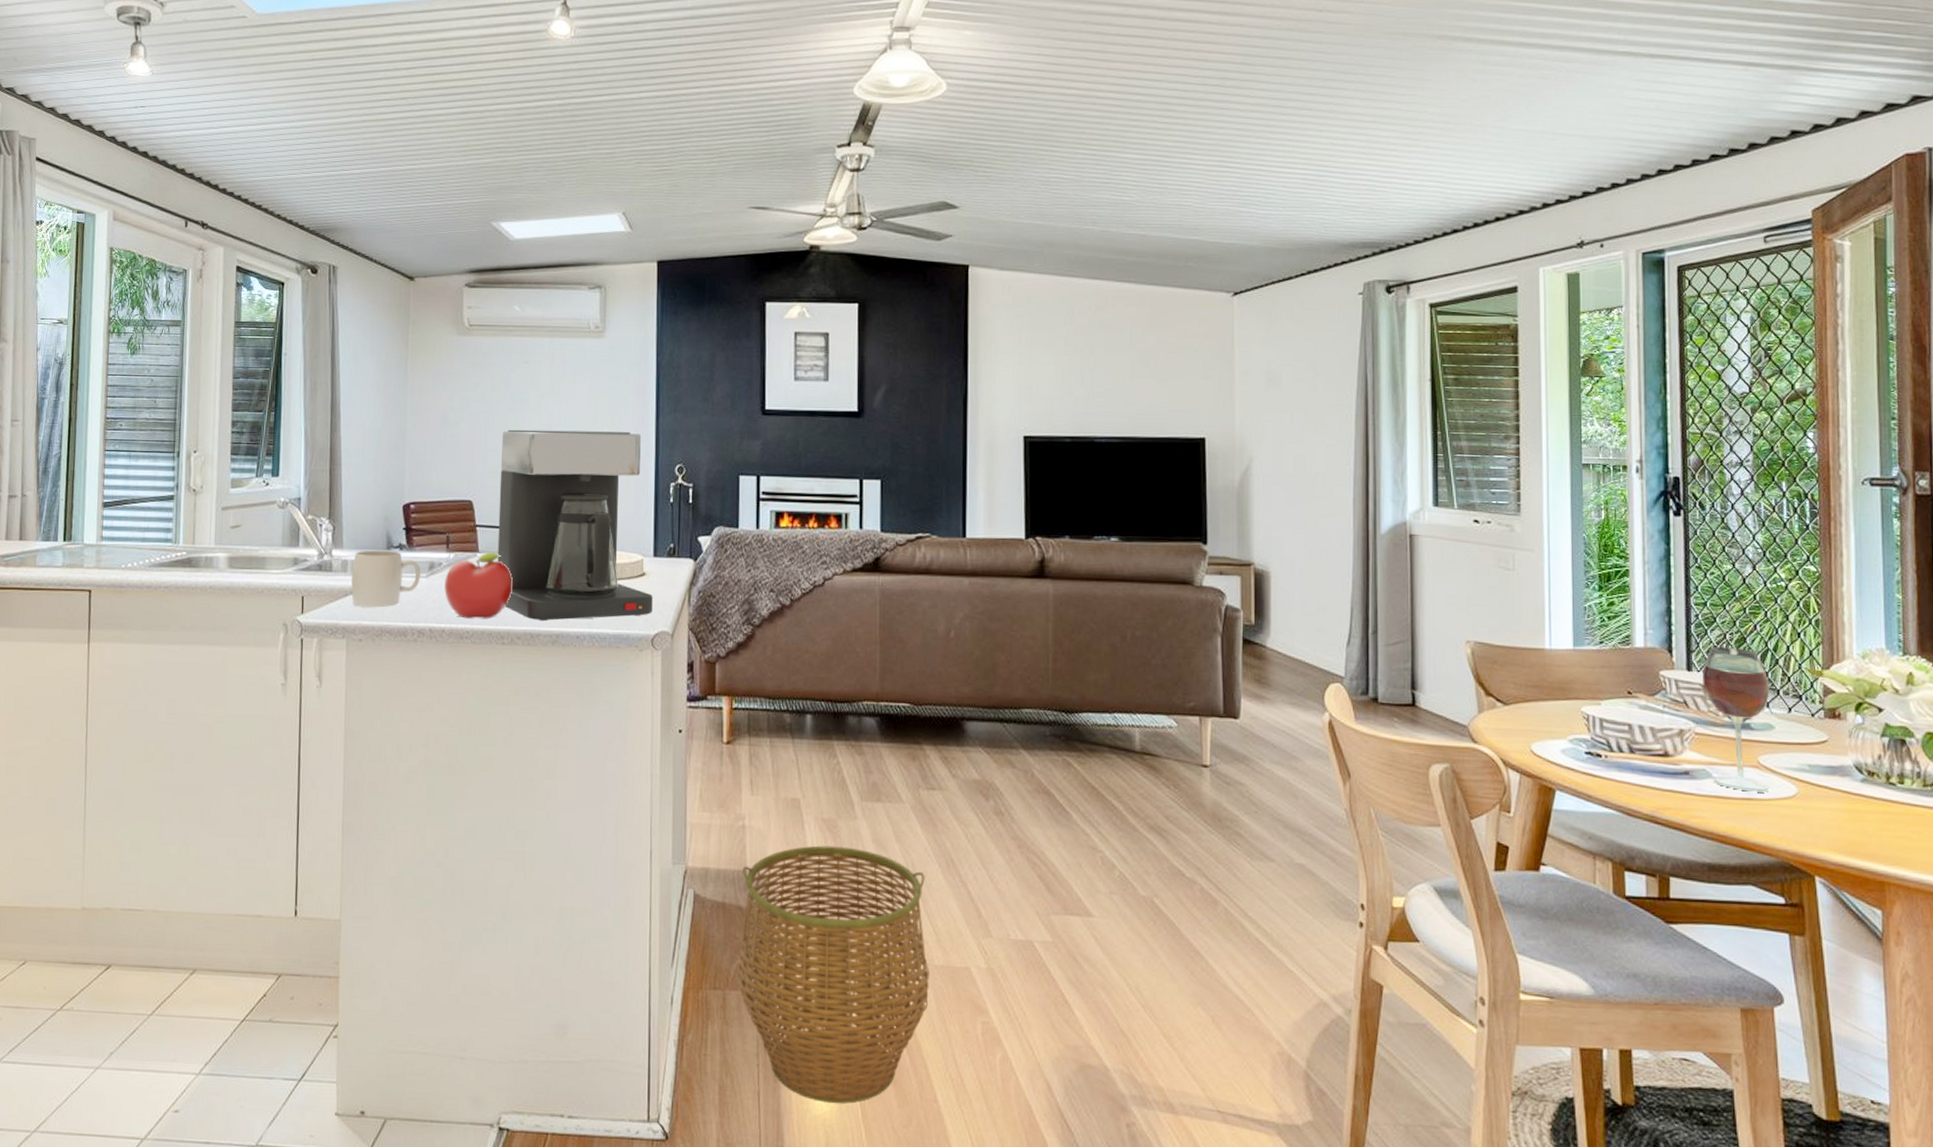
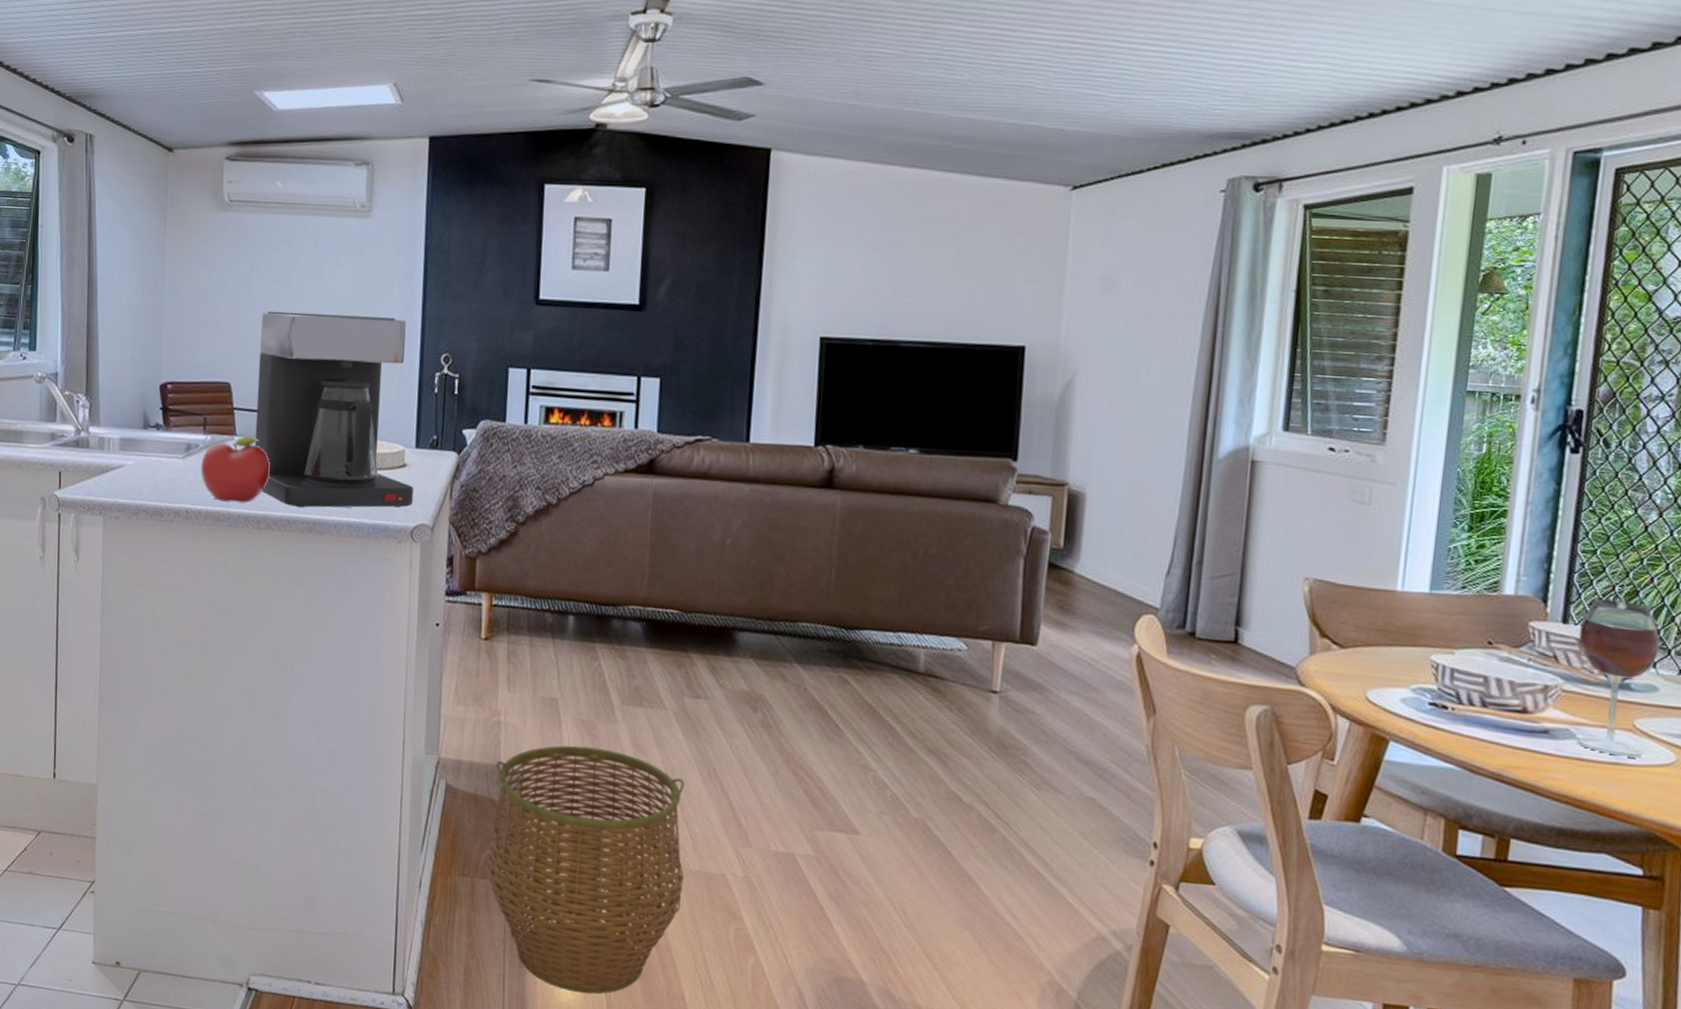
mug: present [351,550,421,608] -> none [108,428,177,487]

